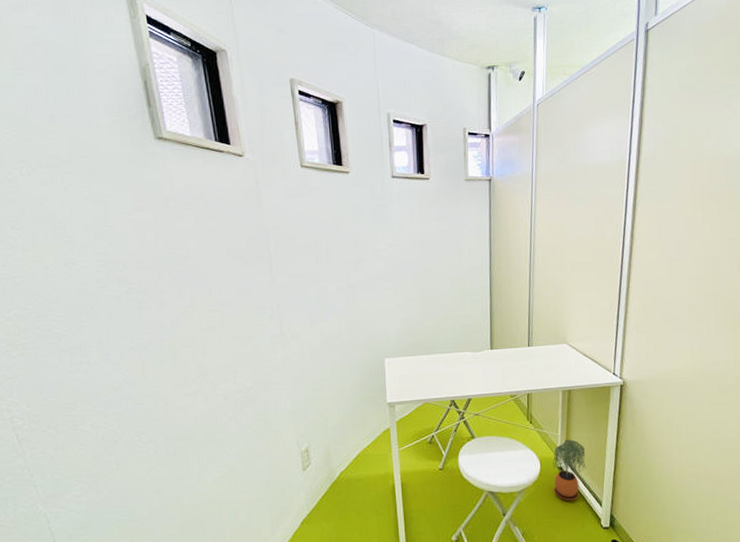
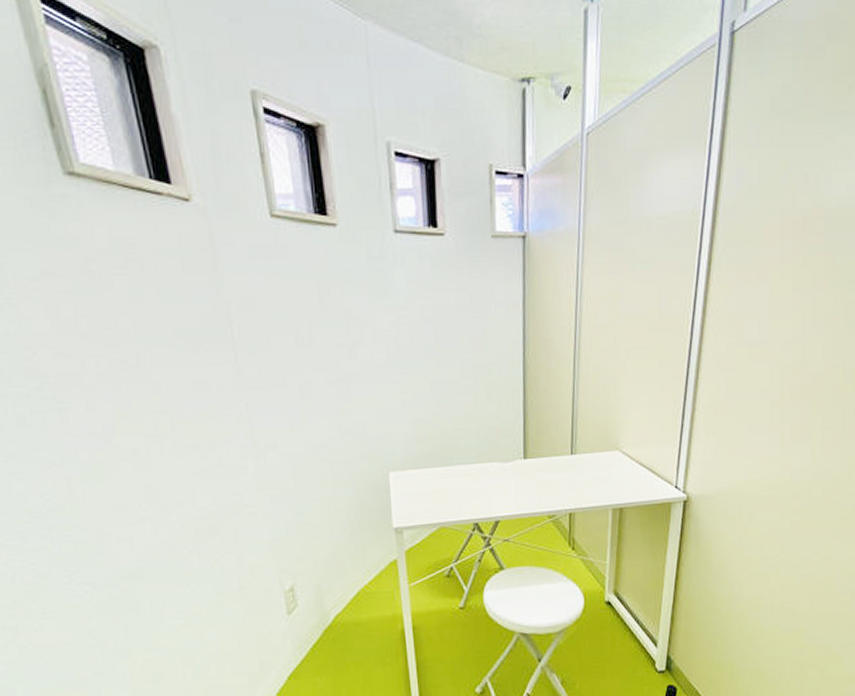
potted plant: present [553,439,586,500] -> none [599,568,639,641]

